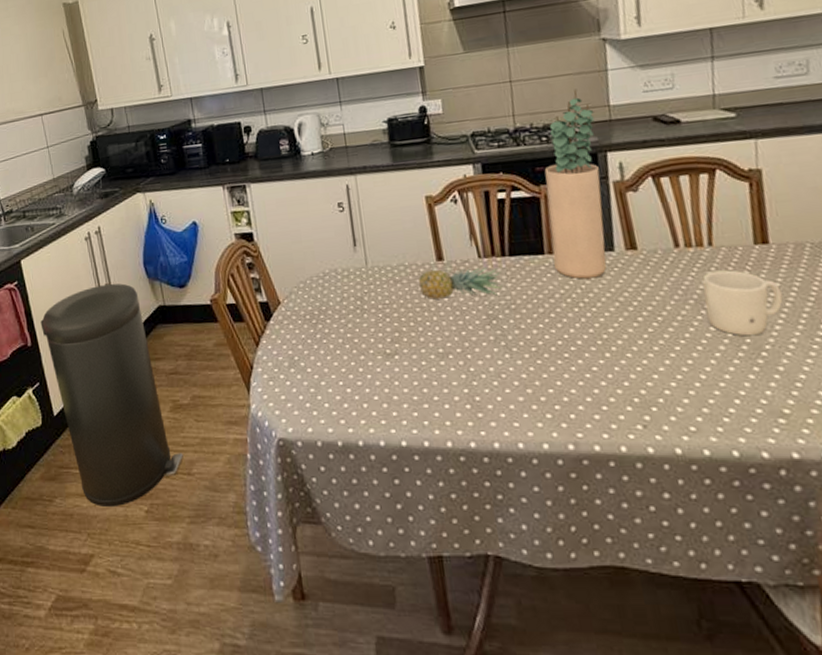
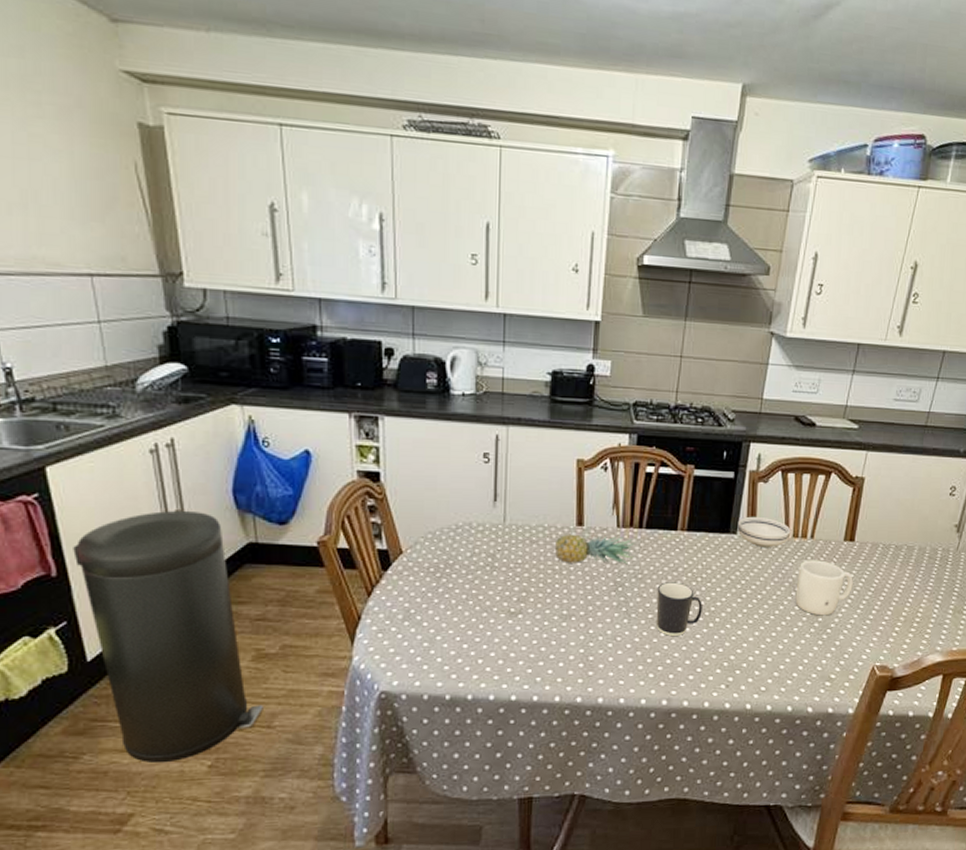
mug: none [535,309,594,371] -> present [656,582,702,637]
vase: present [544,89,607,279] -> none [684,376,749,557]
bowl: none [612,228,681,264] -> present [737,516,791,549]

